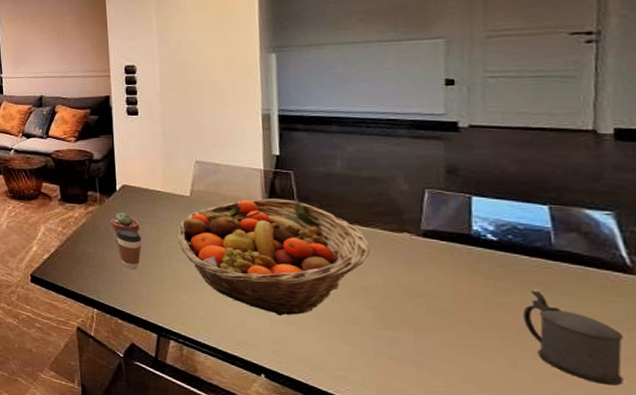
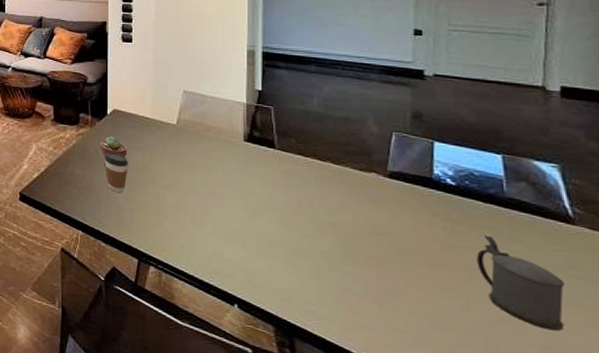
fruit basket: present [177,199,371,316] -> none [163,131,341,247]

